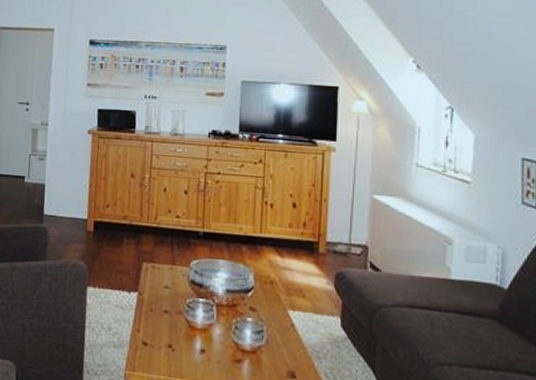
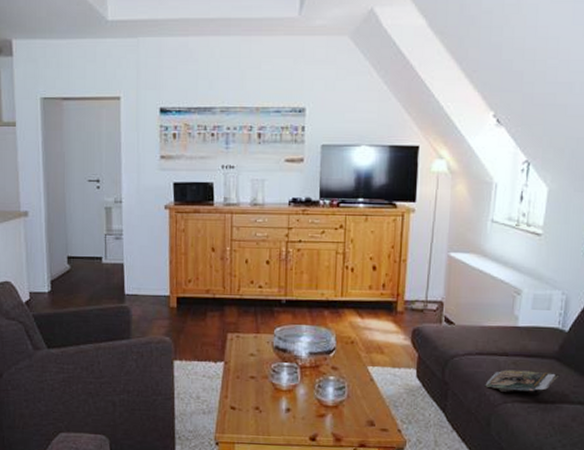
magazine: none [417,326,502,357] -> present [485,369,560,393]

